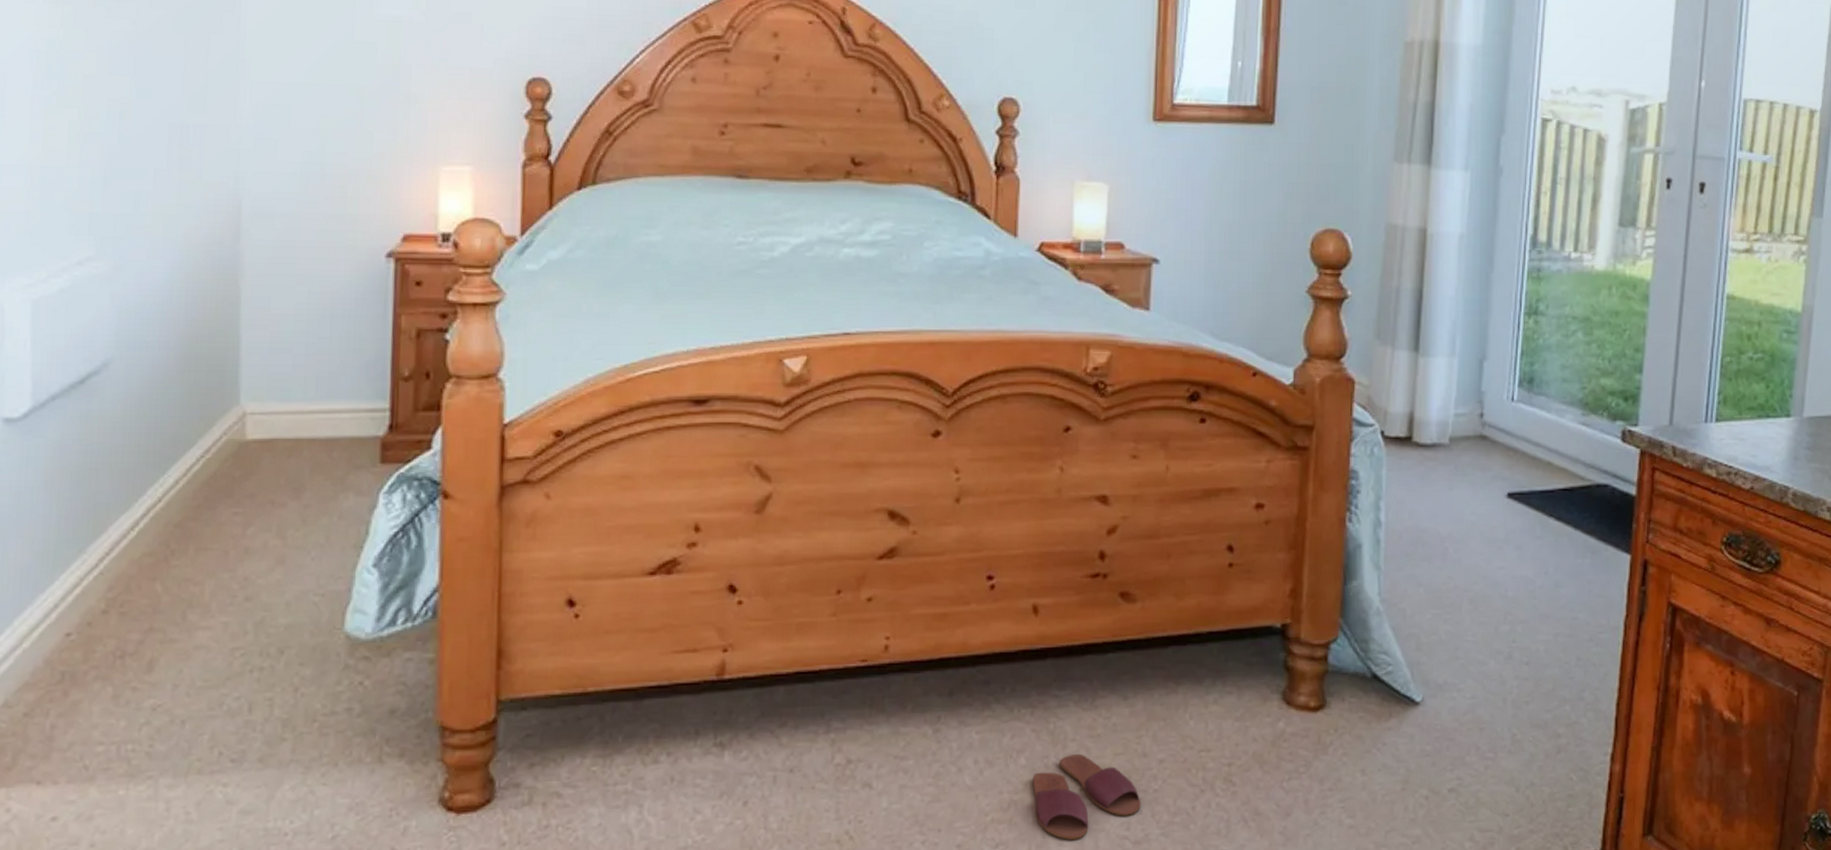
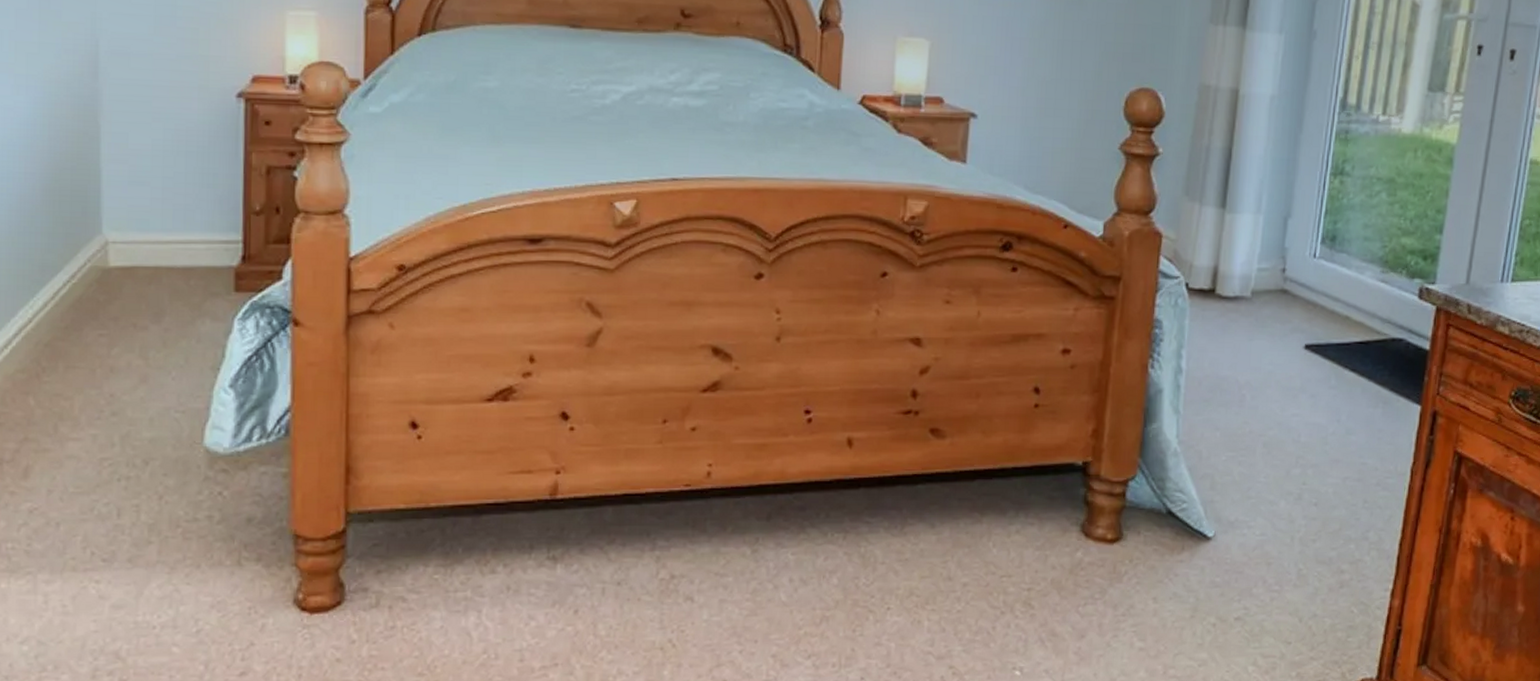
slippers: present [1032,753,1141,840] -> none [843,575,945,653]

